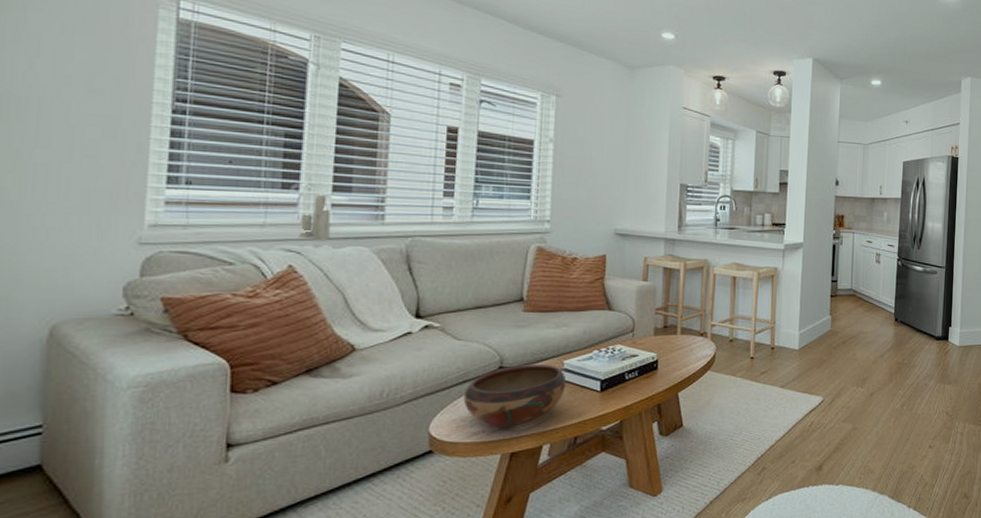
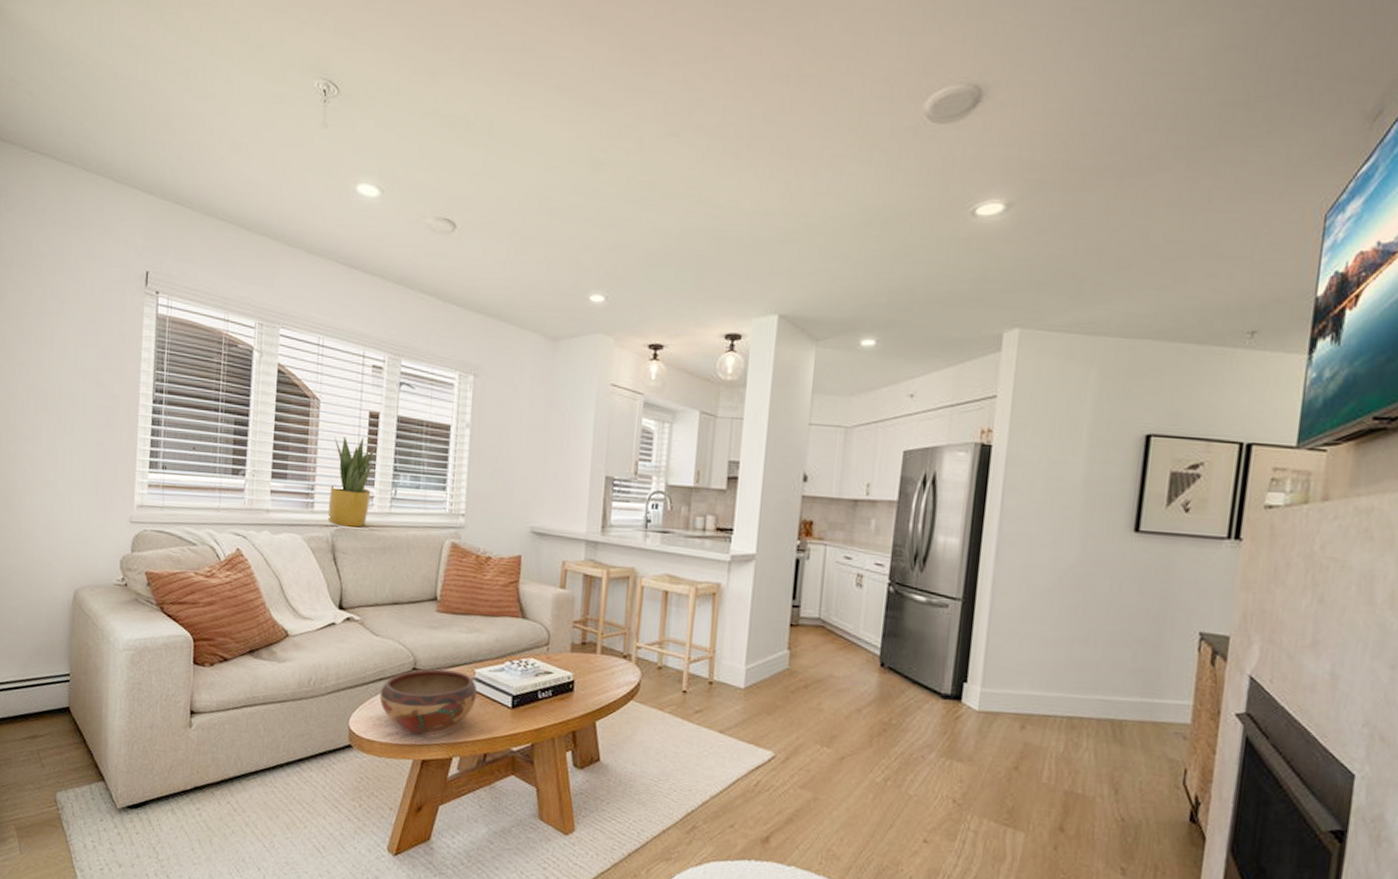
candle: present [298,189,331,241] -> none [244,476,270,527]
planter: none [400,150,458,237] -> present [327,436,379,528]

